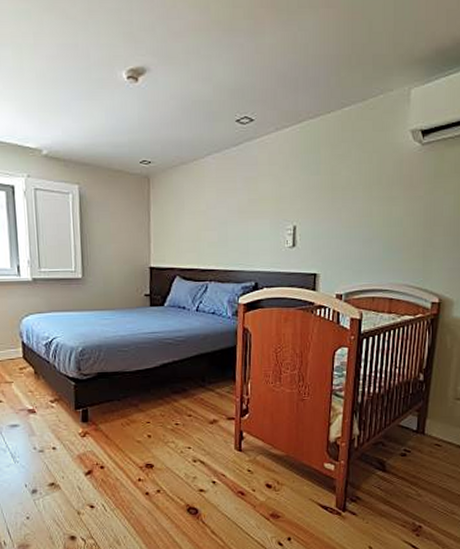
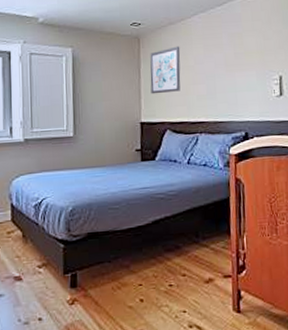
wall art: none [160,188,192,239] -> present [150,46,181,95]

